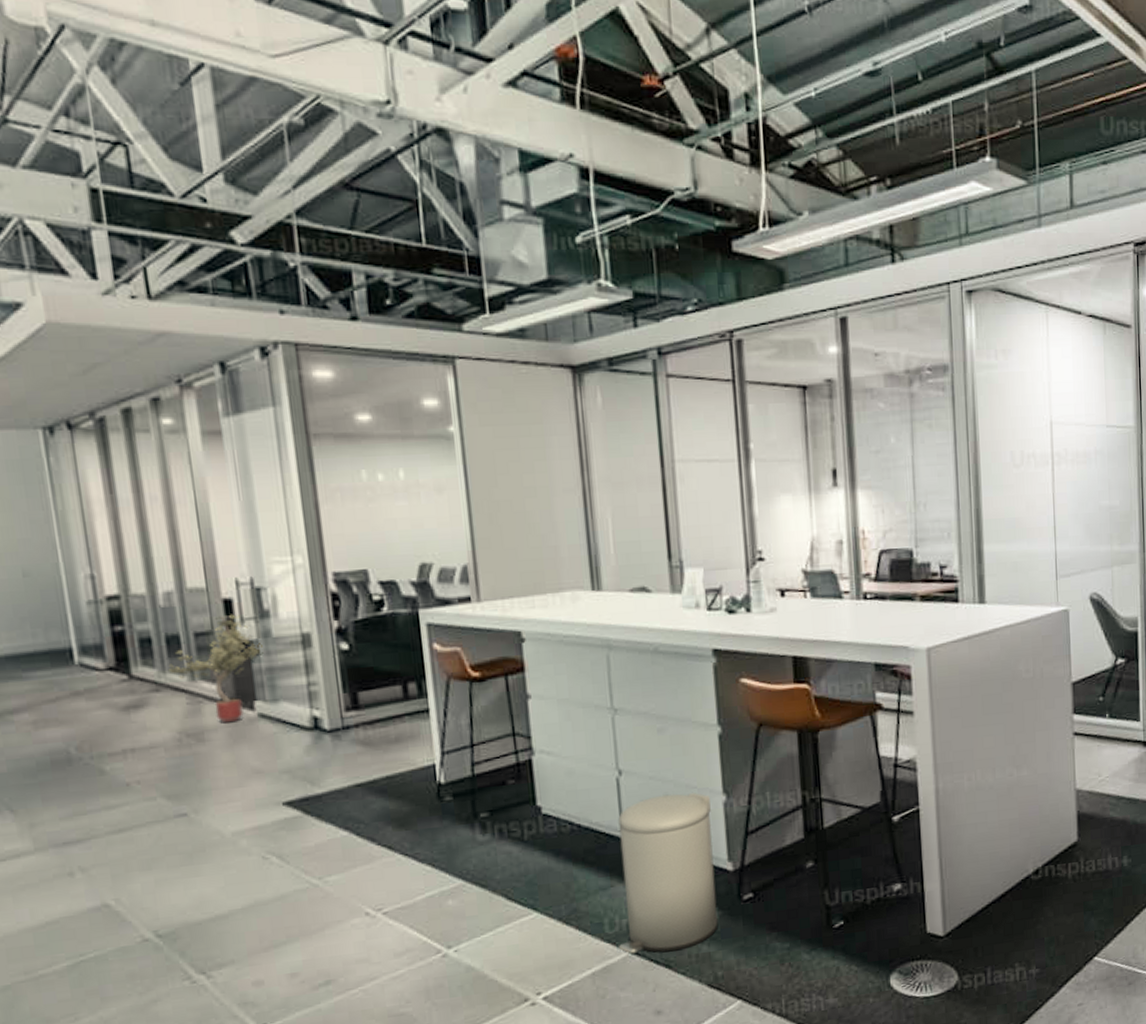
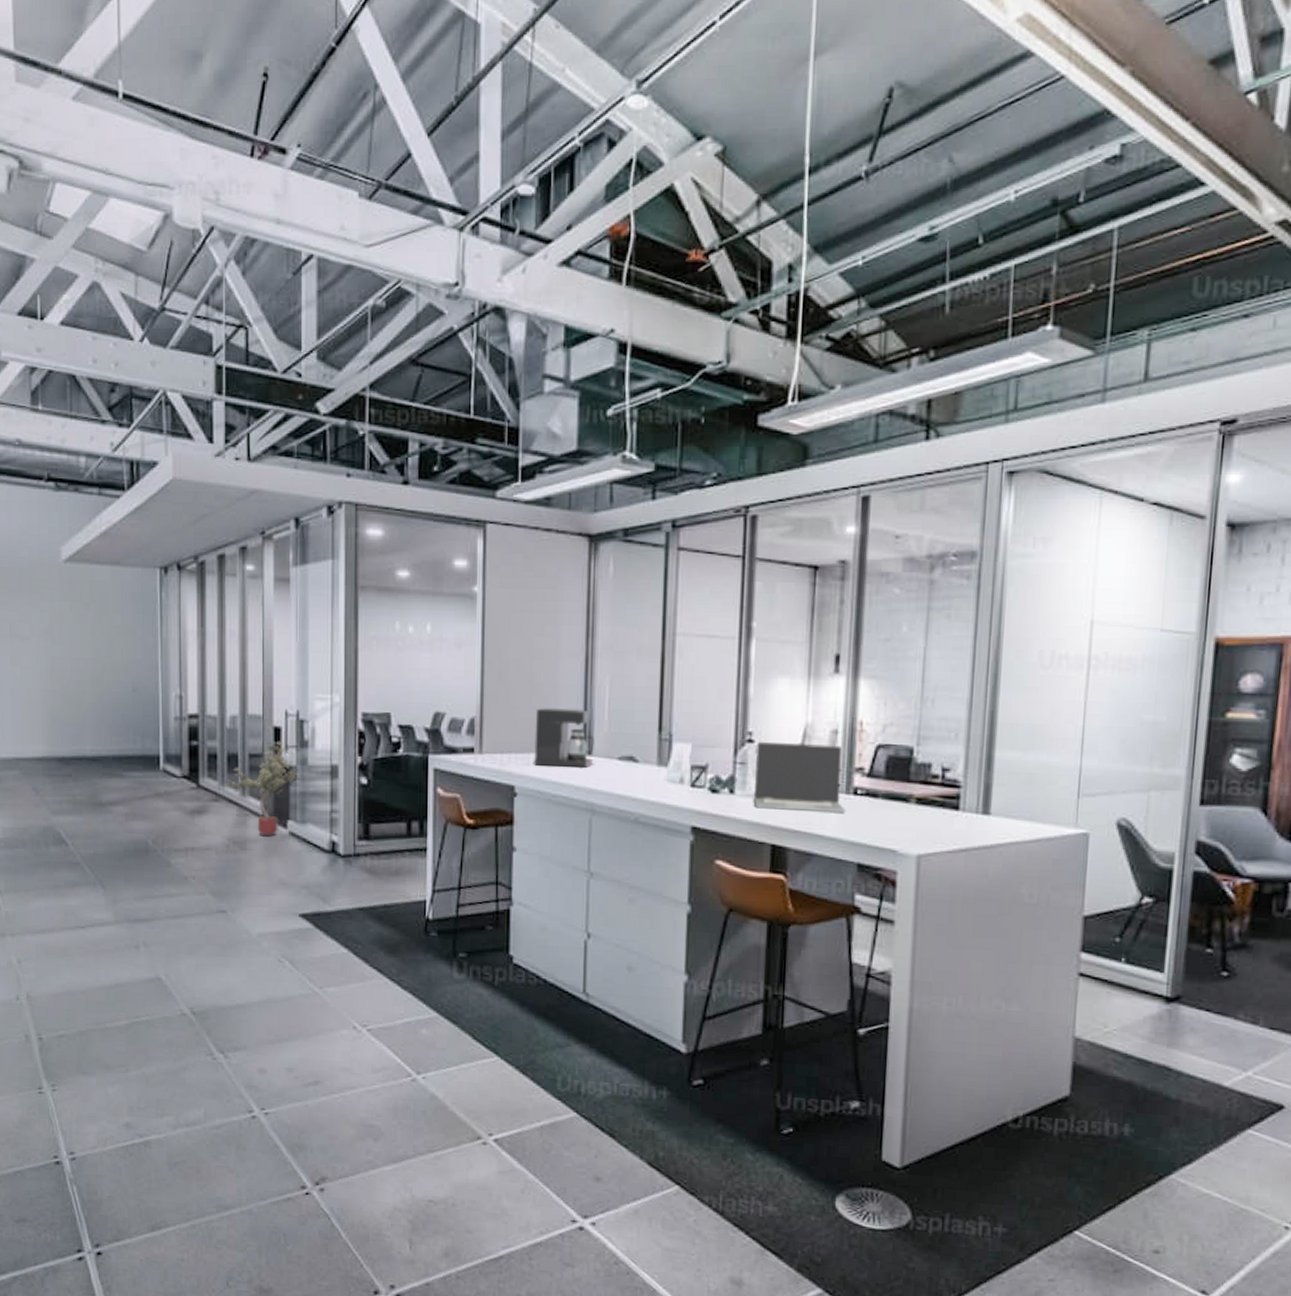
coffee maker: none [535,544,603,609] -> present [534,707,595,769]
pedal bin: present [618,793,718,954] -> none [568,964,672,1123]
laptop: none [767,555,858,624] -> present [754,742,846,814]

